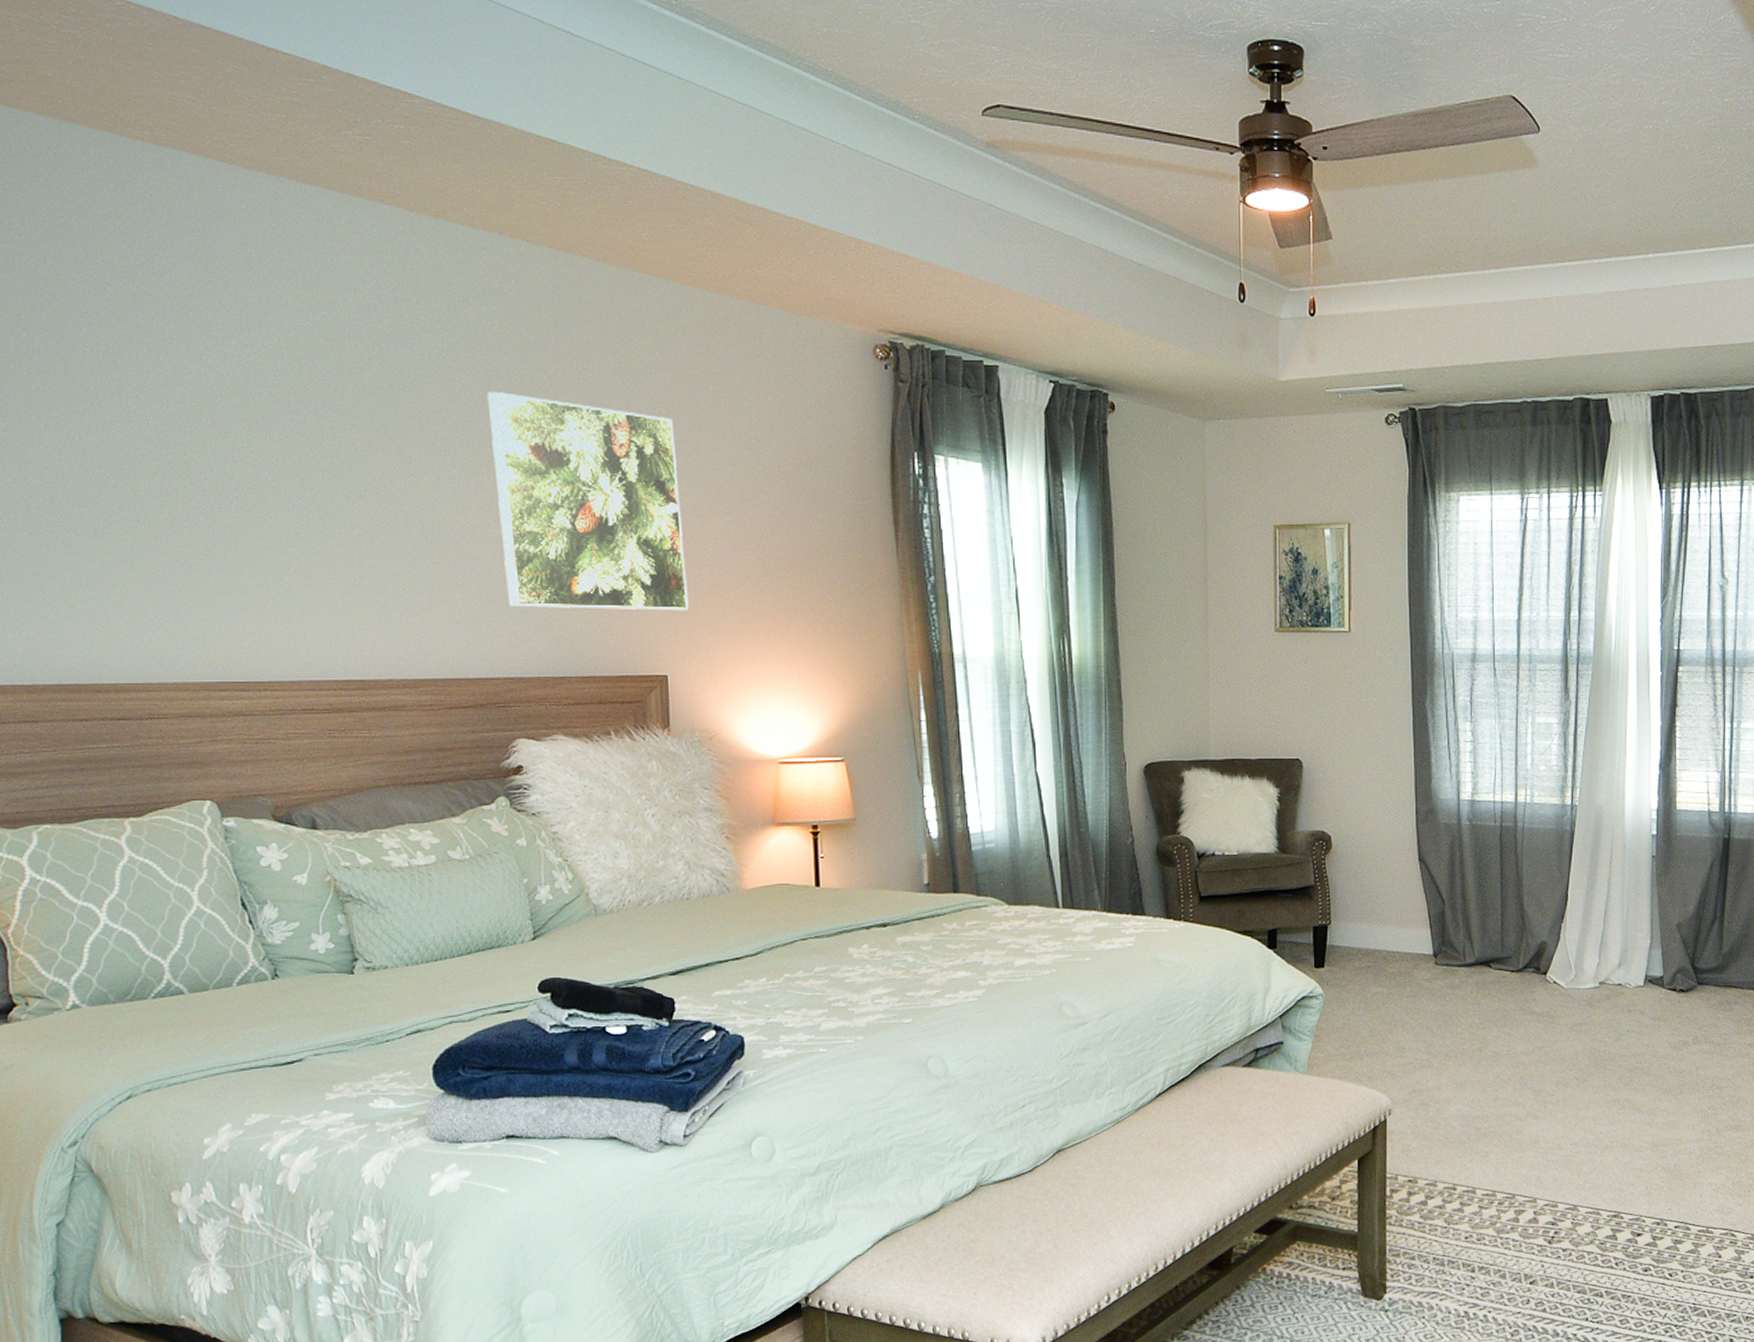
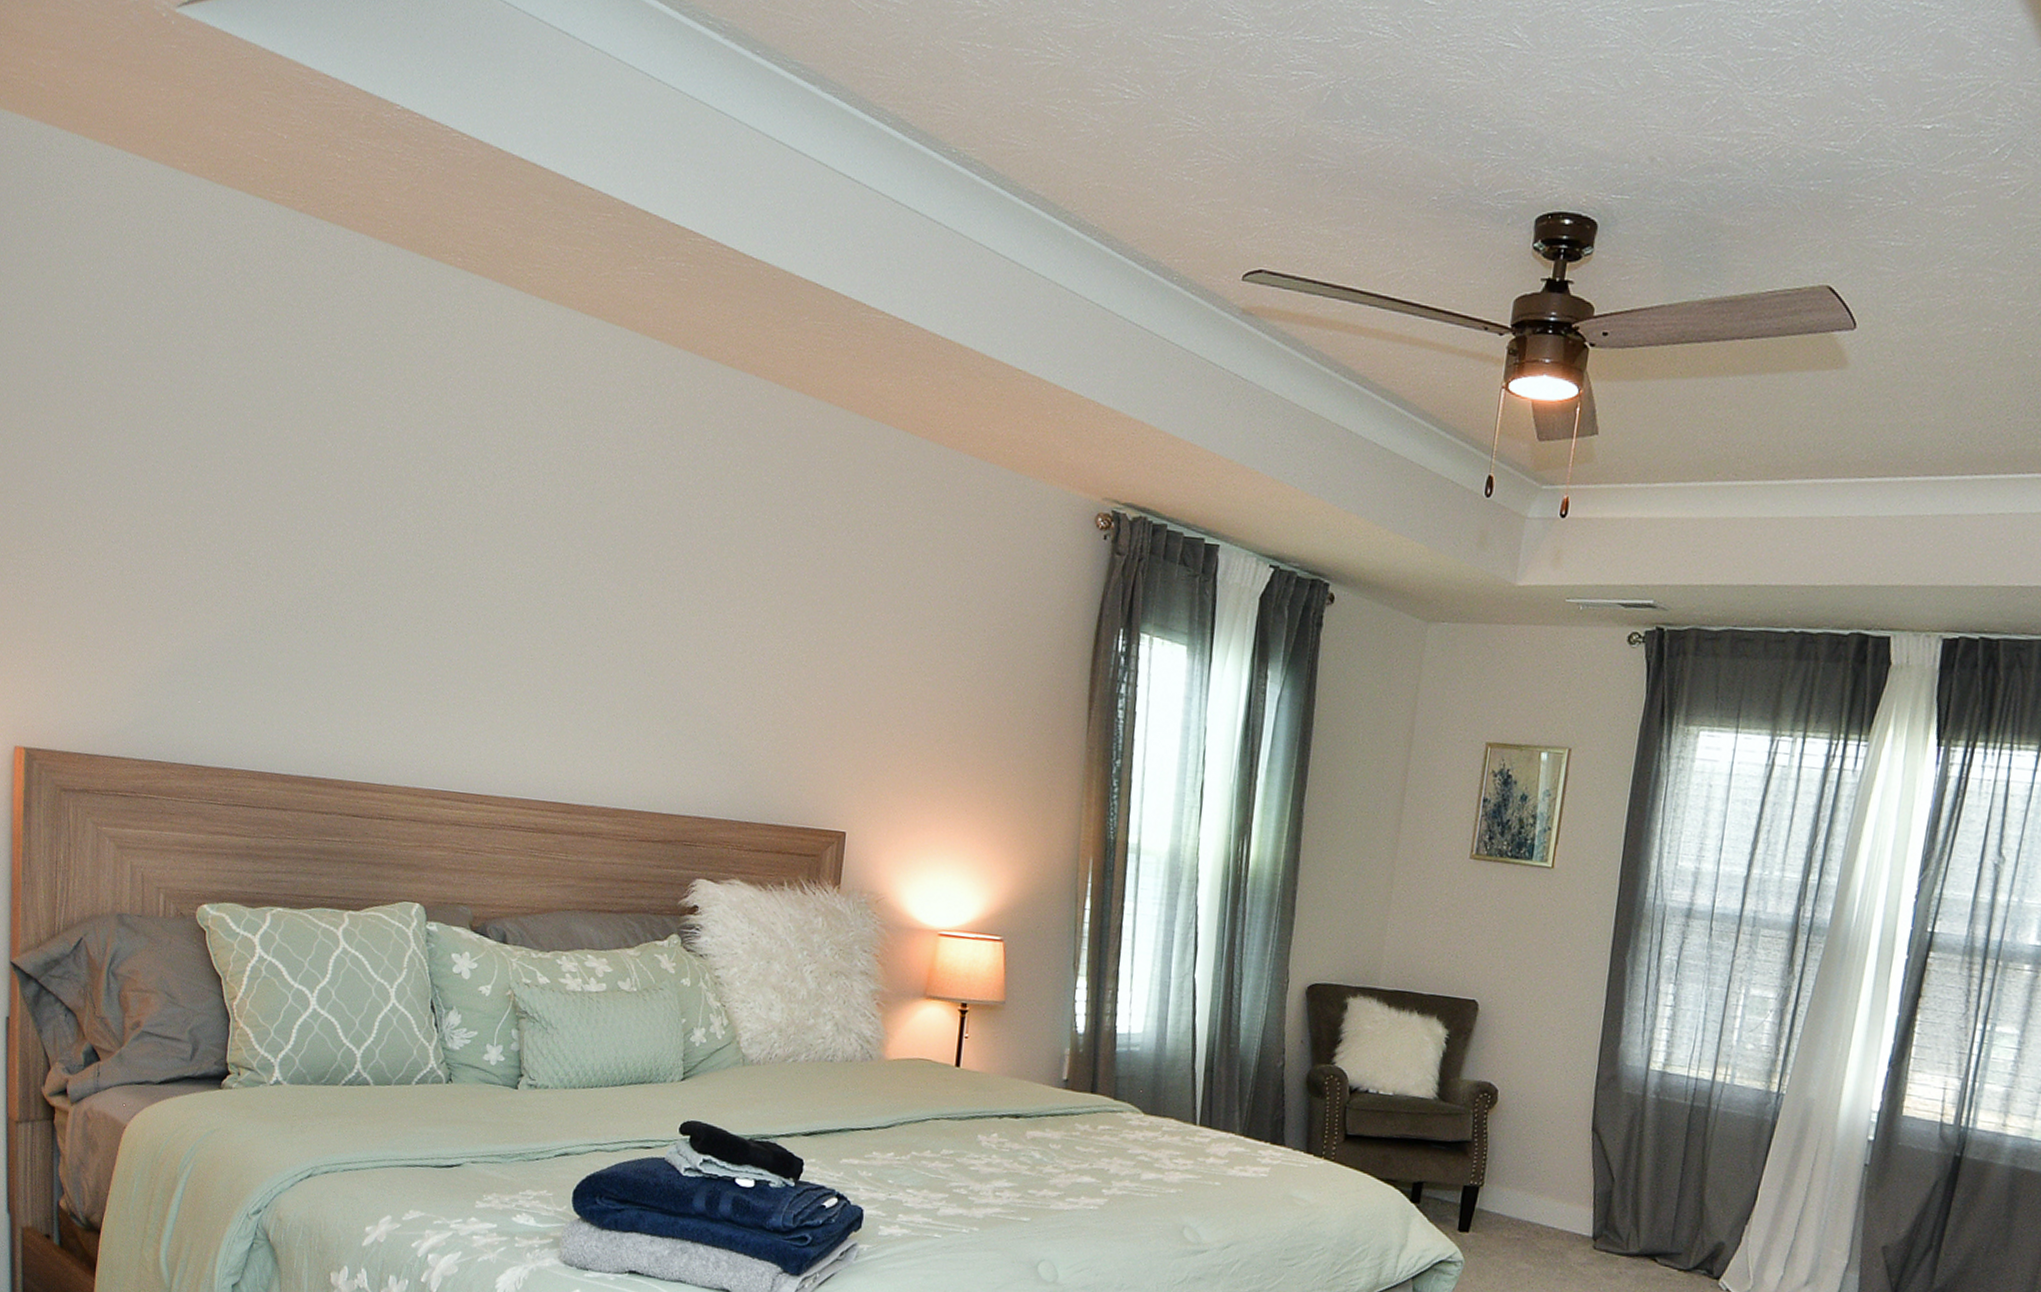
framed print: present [487,392,689,611] -> none [710,532,889,769]

